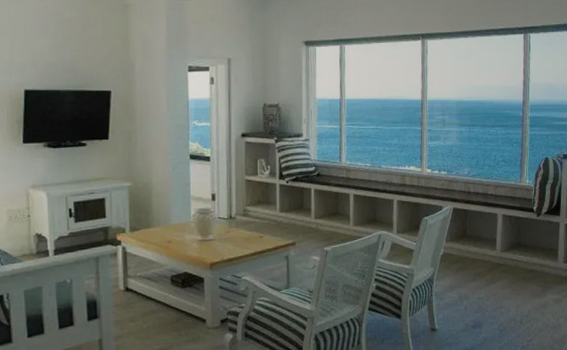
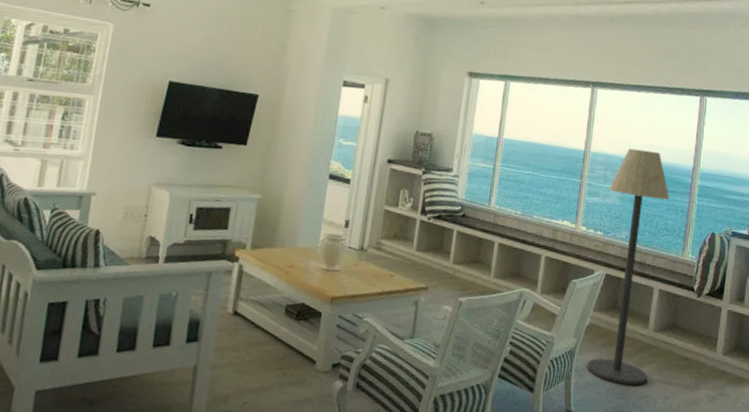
floor lamp: none [445,91,505,300] -> present [586,148,670,385]

